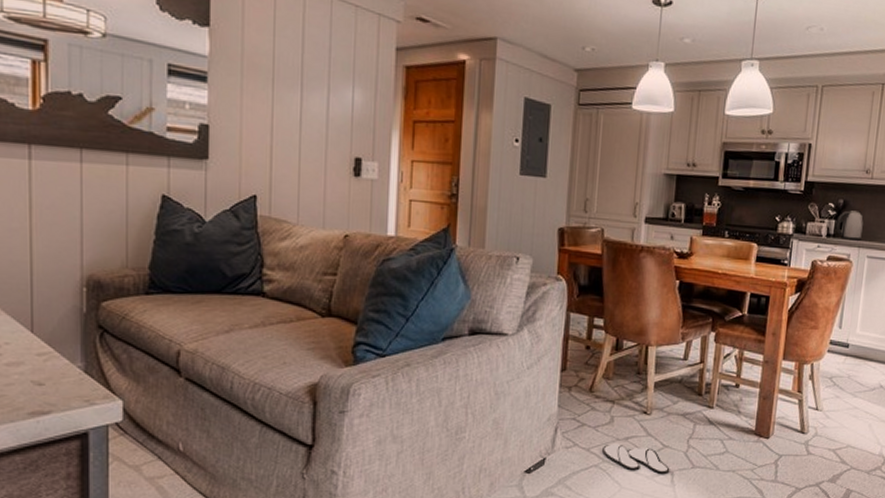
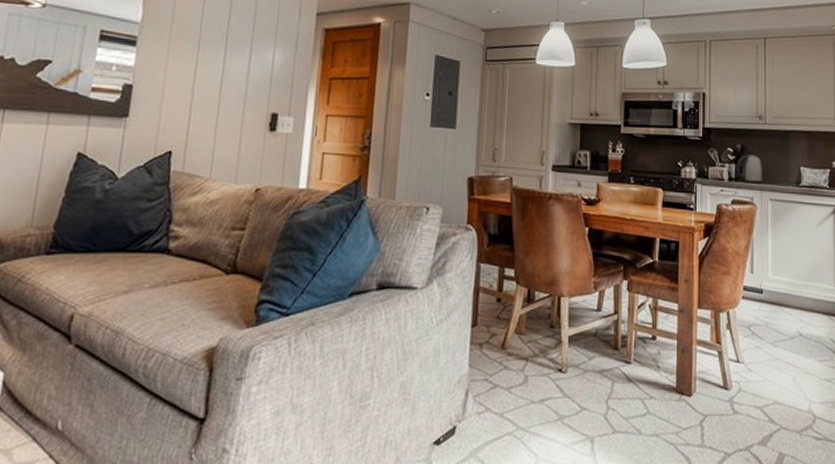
slippers: present [602,443,670,474] -> none [517,407,590,441]

